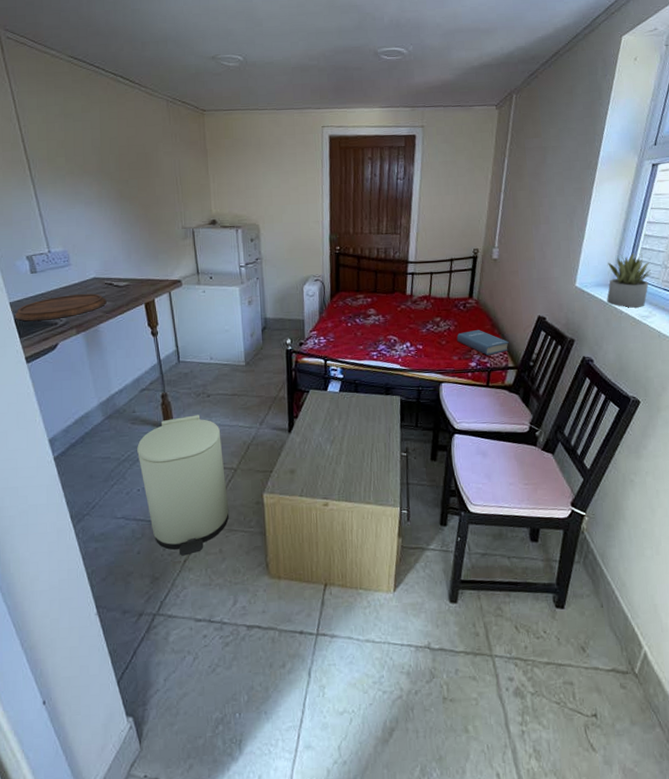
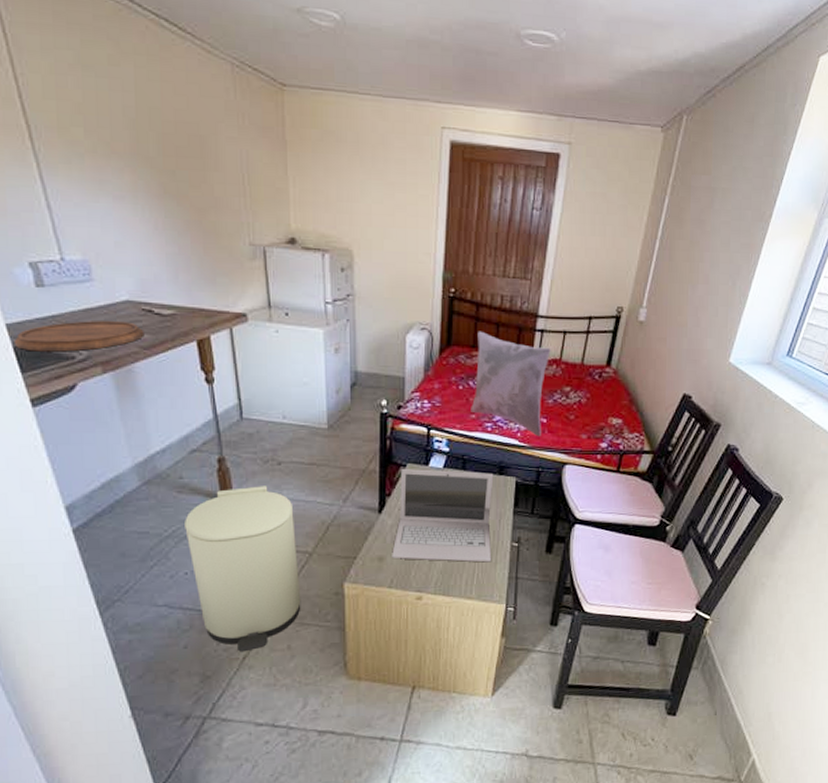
laptop: none [300,394,385,472] -> present [390,469,494,563]
pillow: none [358,278,422,361] -> present [471,331,551,437]
hardback book: present [457,330,509,356] -> none [588,405,647,436]
succulent plant: present [606,252,652,308] -> none [761,327,815,392]

